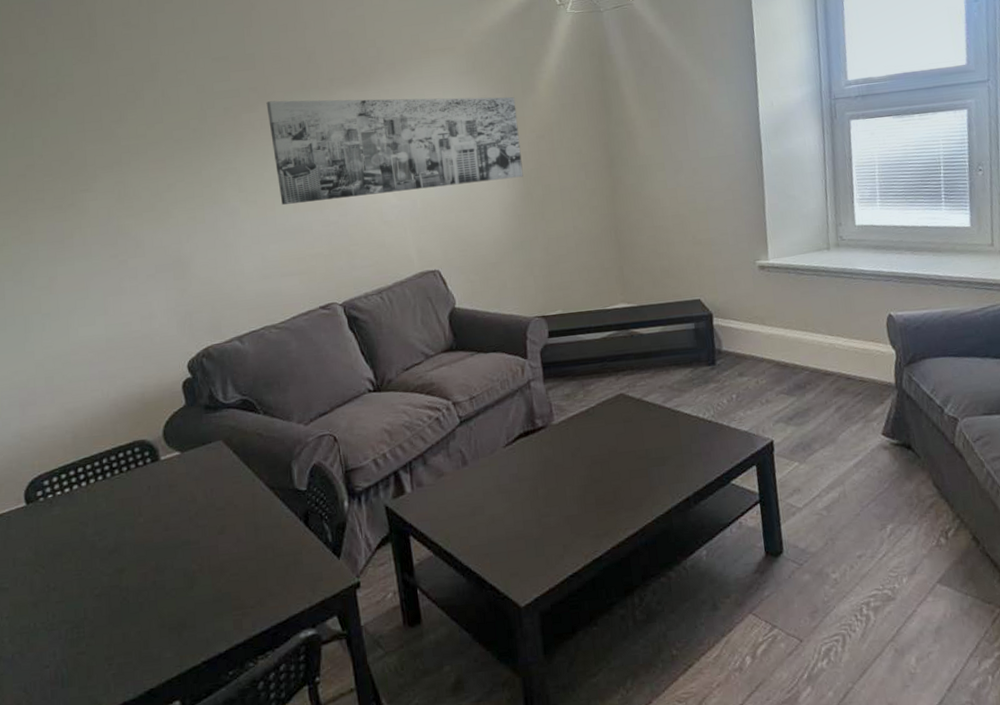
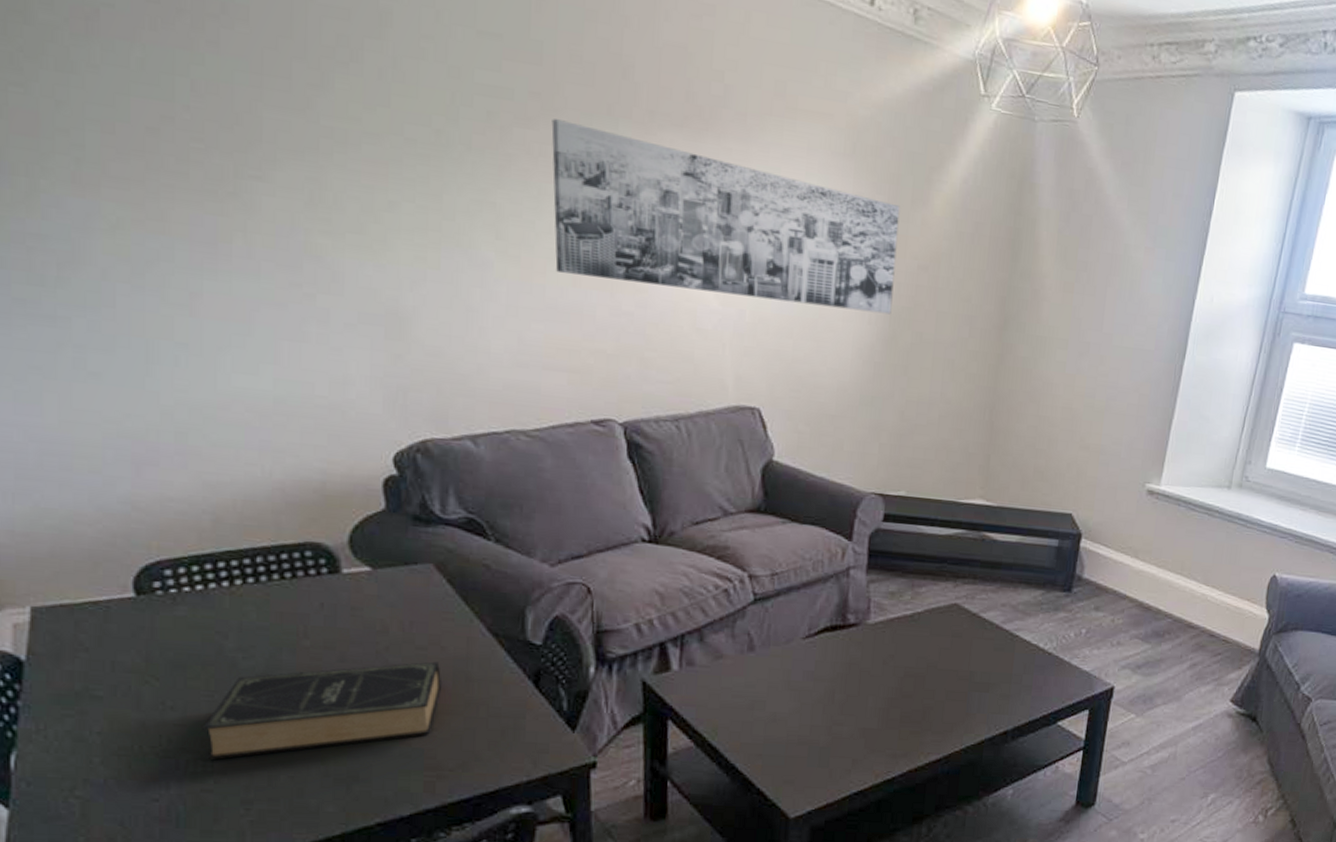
book: none [75,518,238,627] -> present [202,661,441,759]

